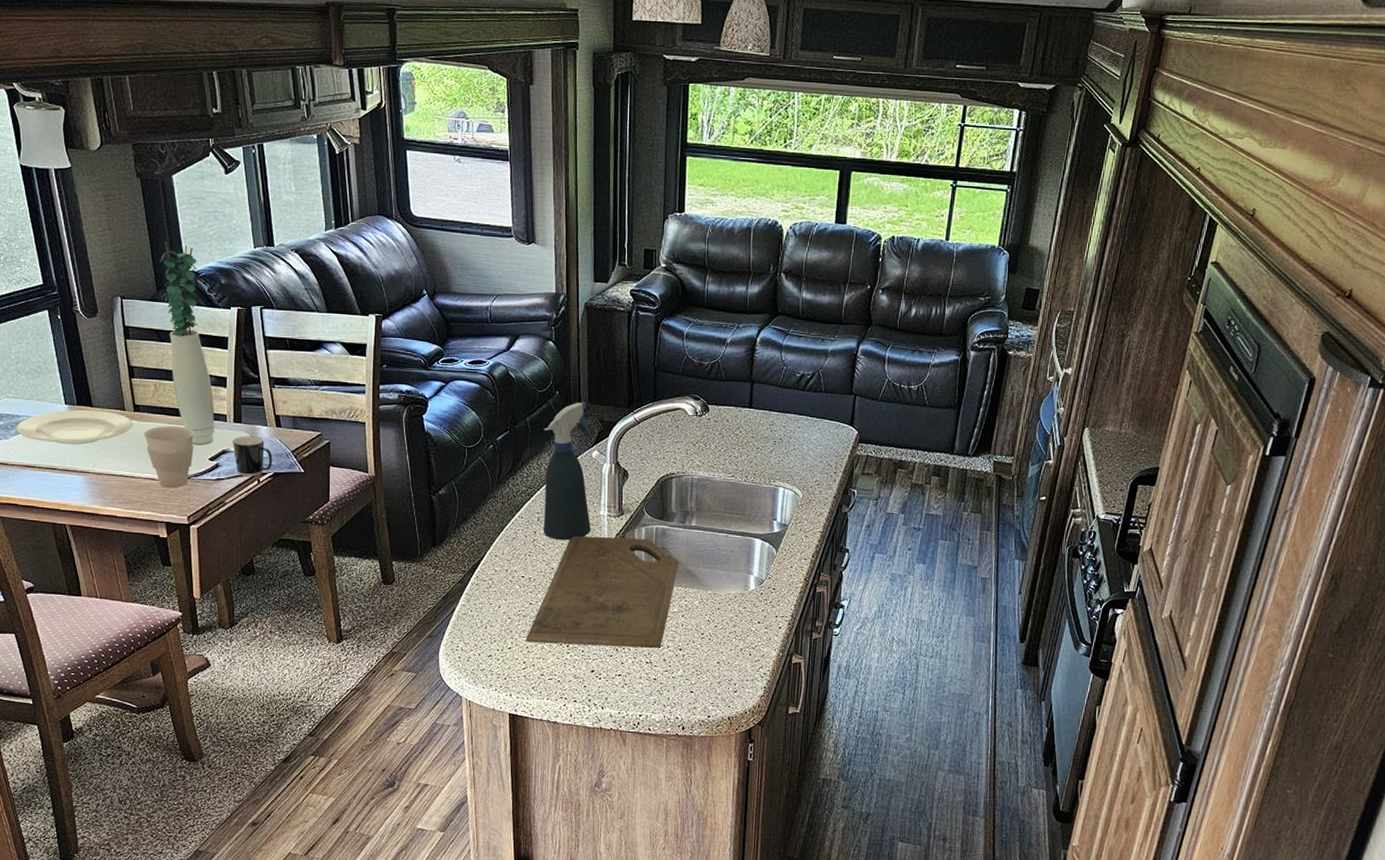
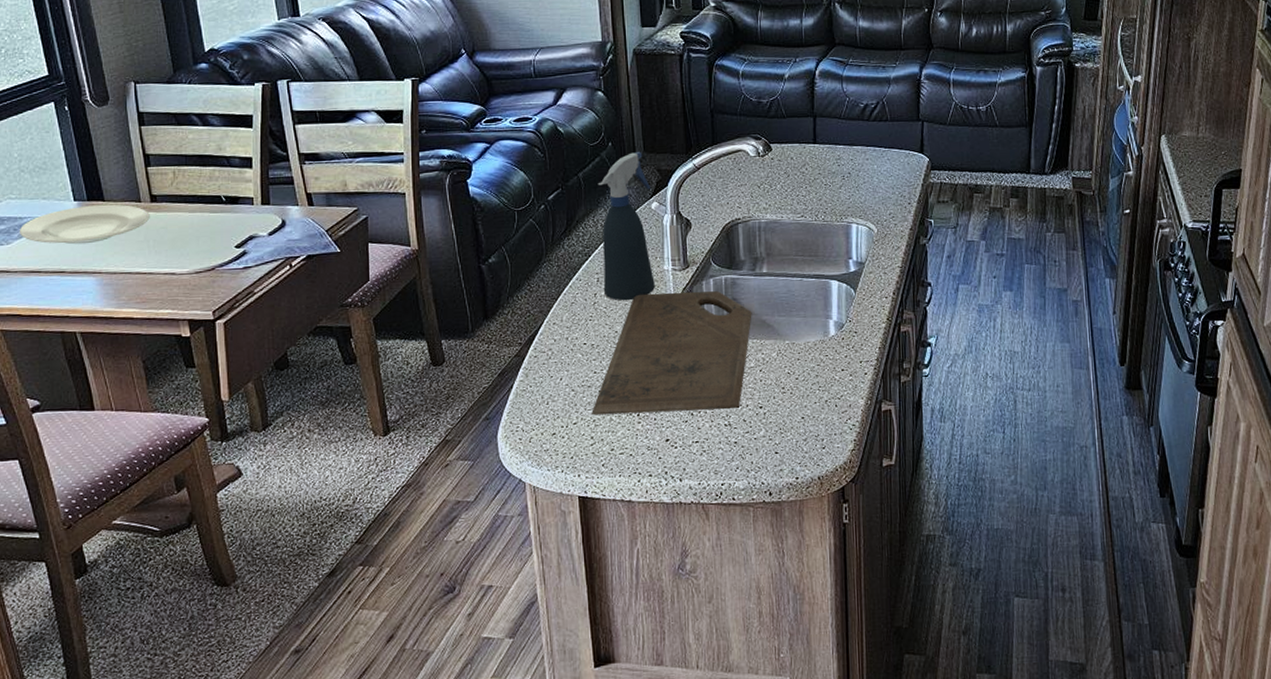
cup: present [144,426,194,489] -> none [162,214,218,282]
vase: present [160,241,215,445] -> none [176,20,240,233]
mug: present [232,436,273,477] -> none [260,218,306,262]

